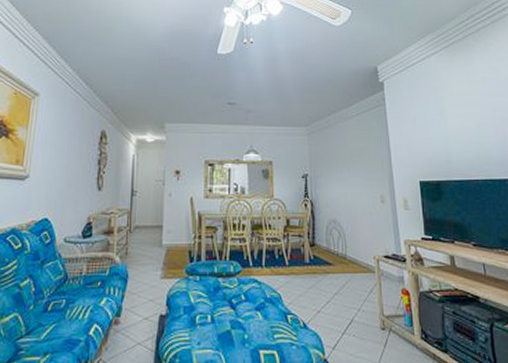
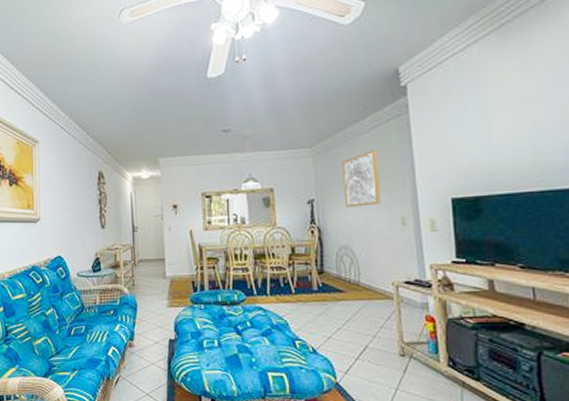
wall art: none [332,133,364,184] -> present [342,149,381,208]

